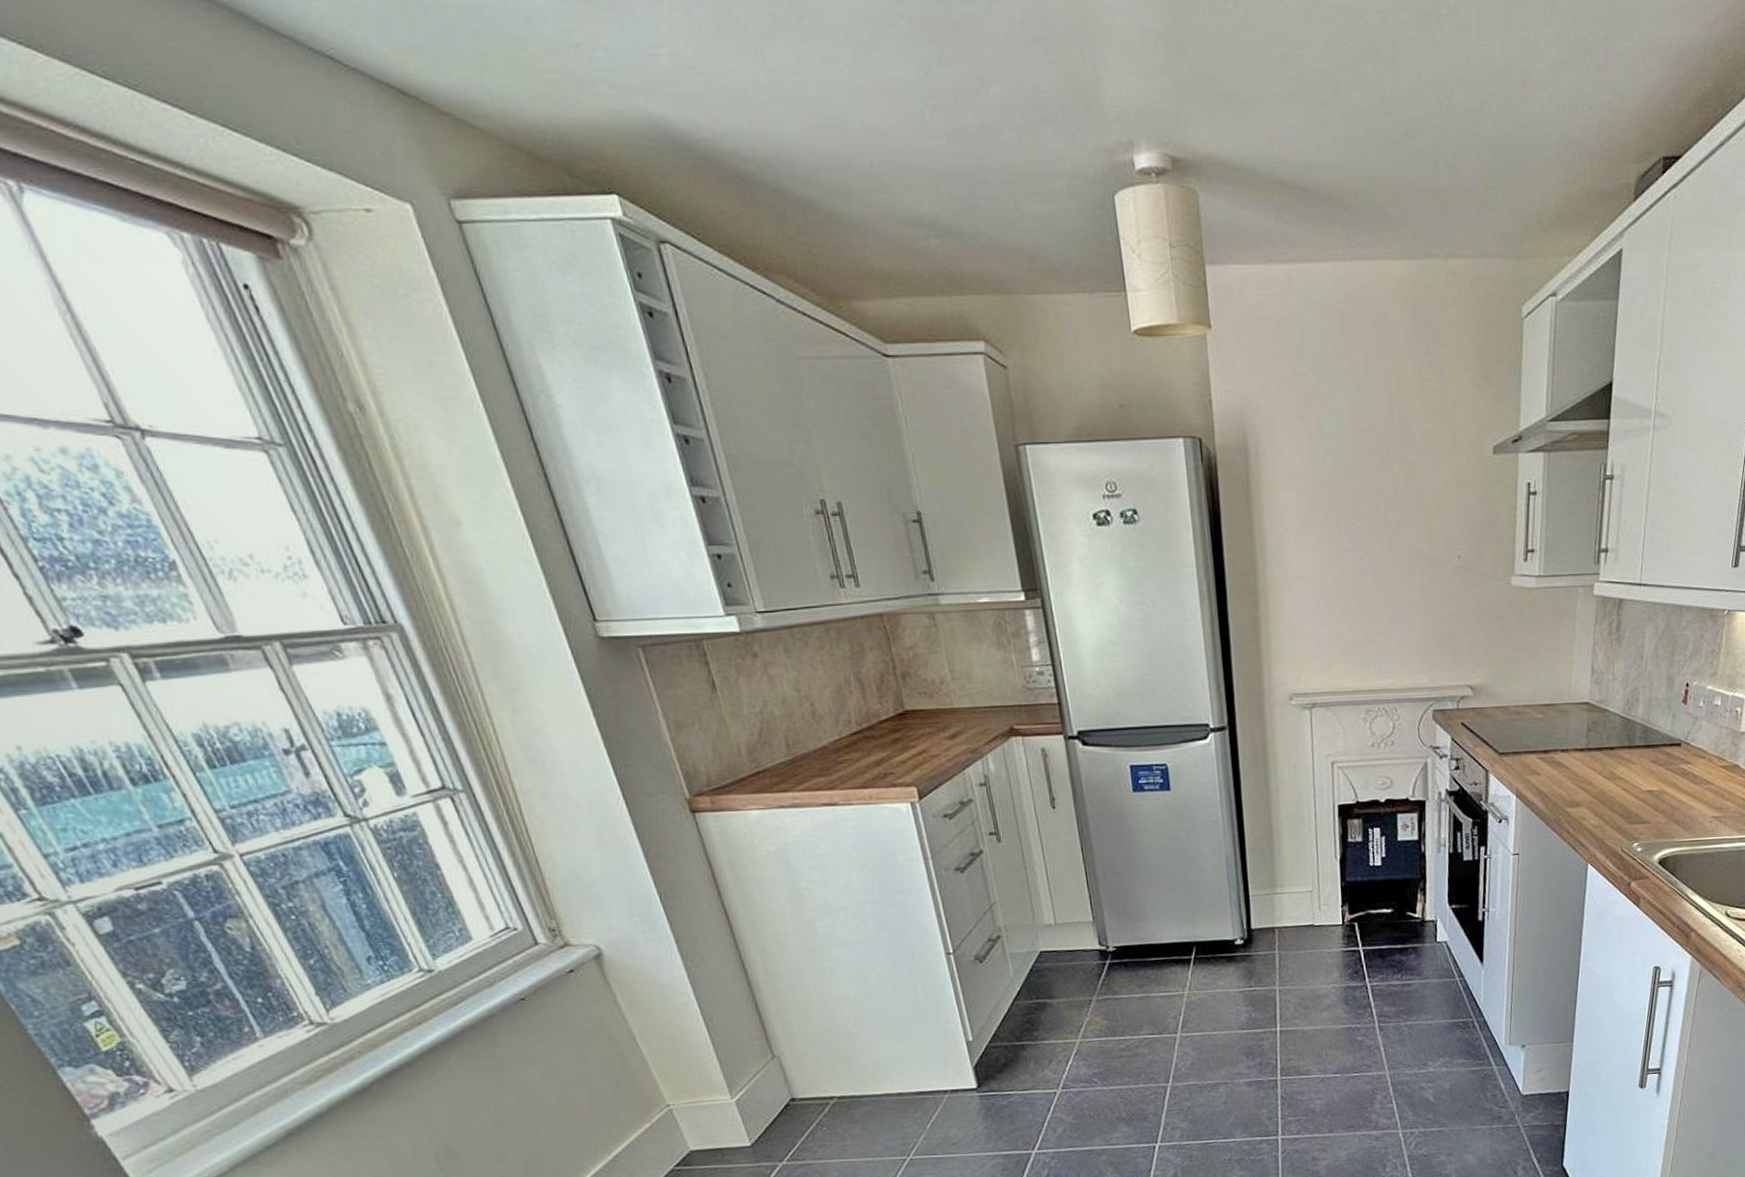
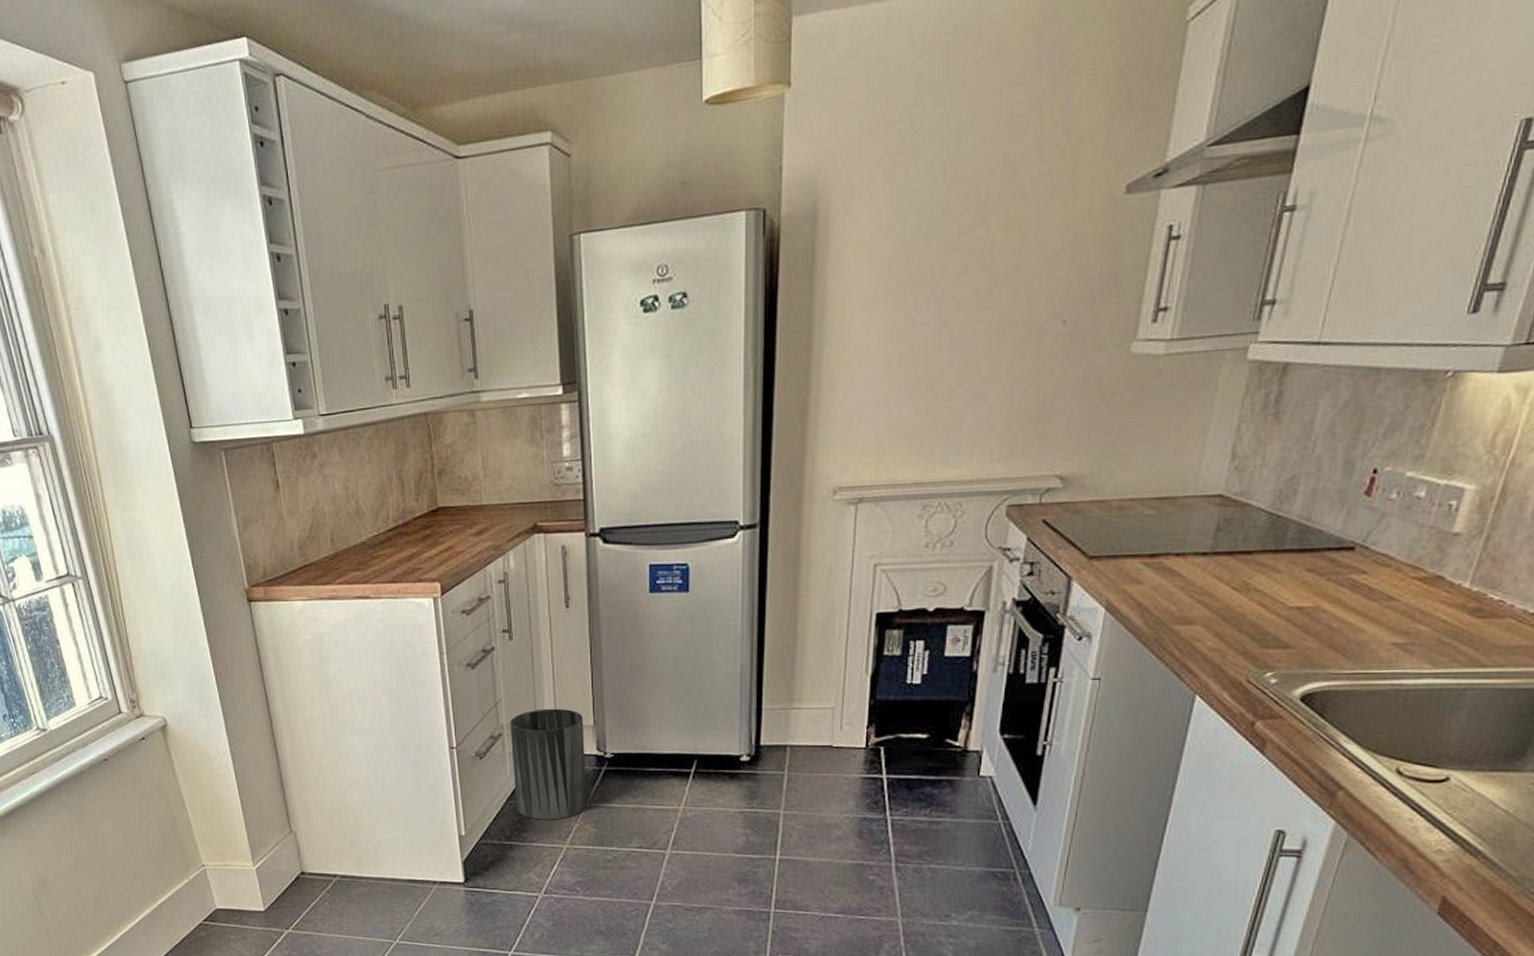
trash can: none [1007,906,1096,1018] -> present [510,708,588,820]

